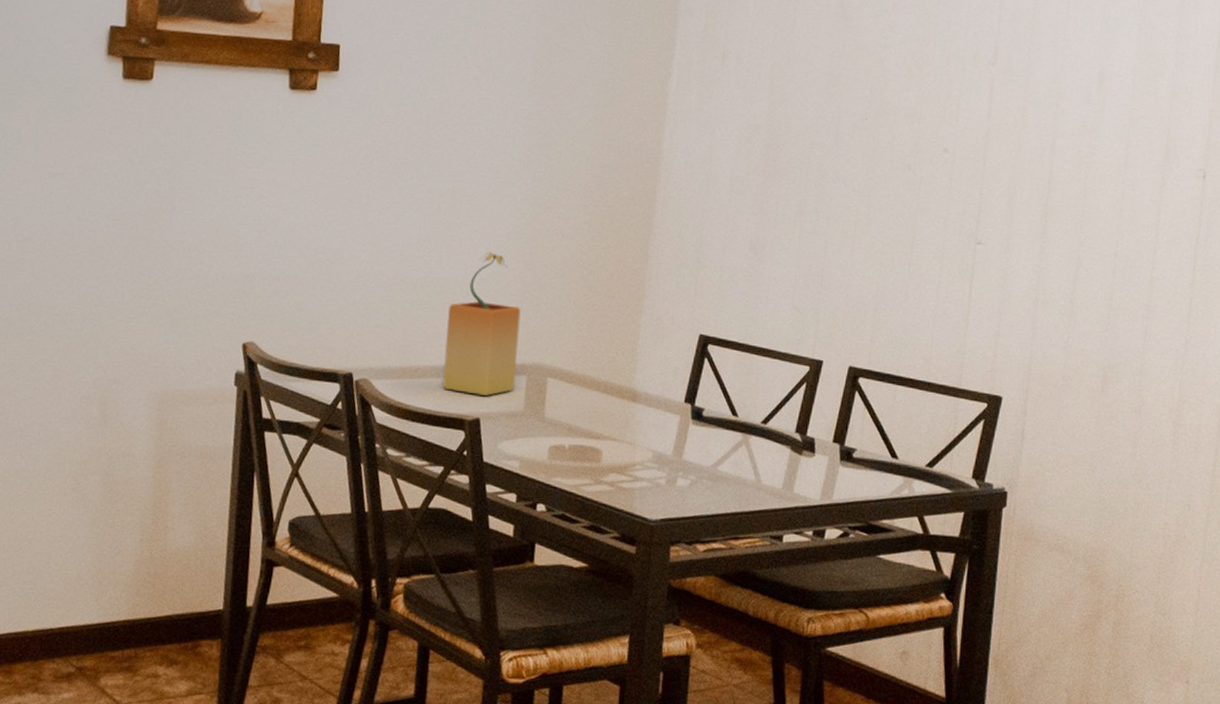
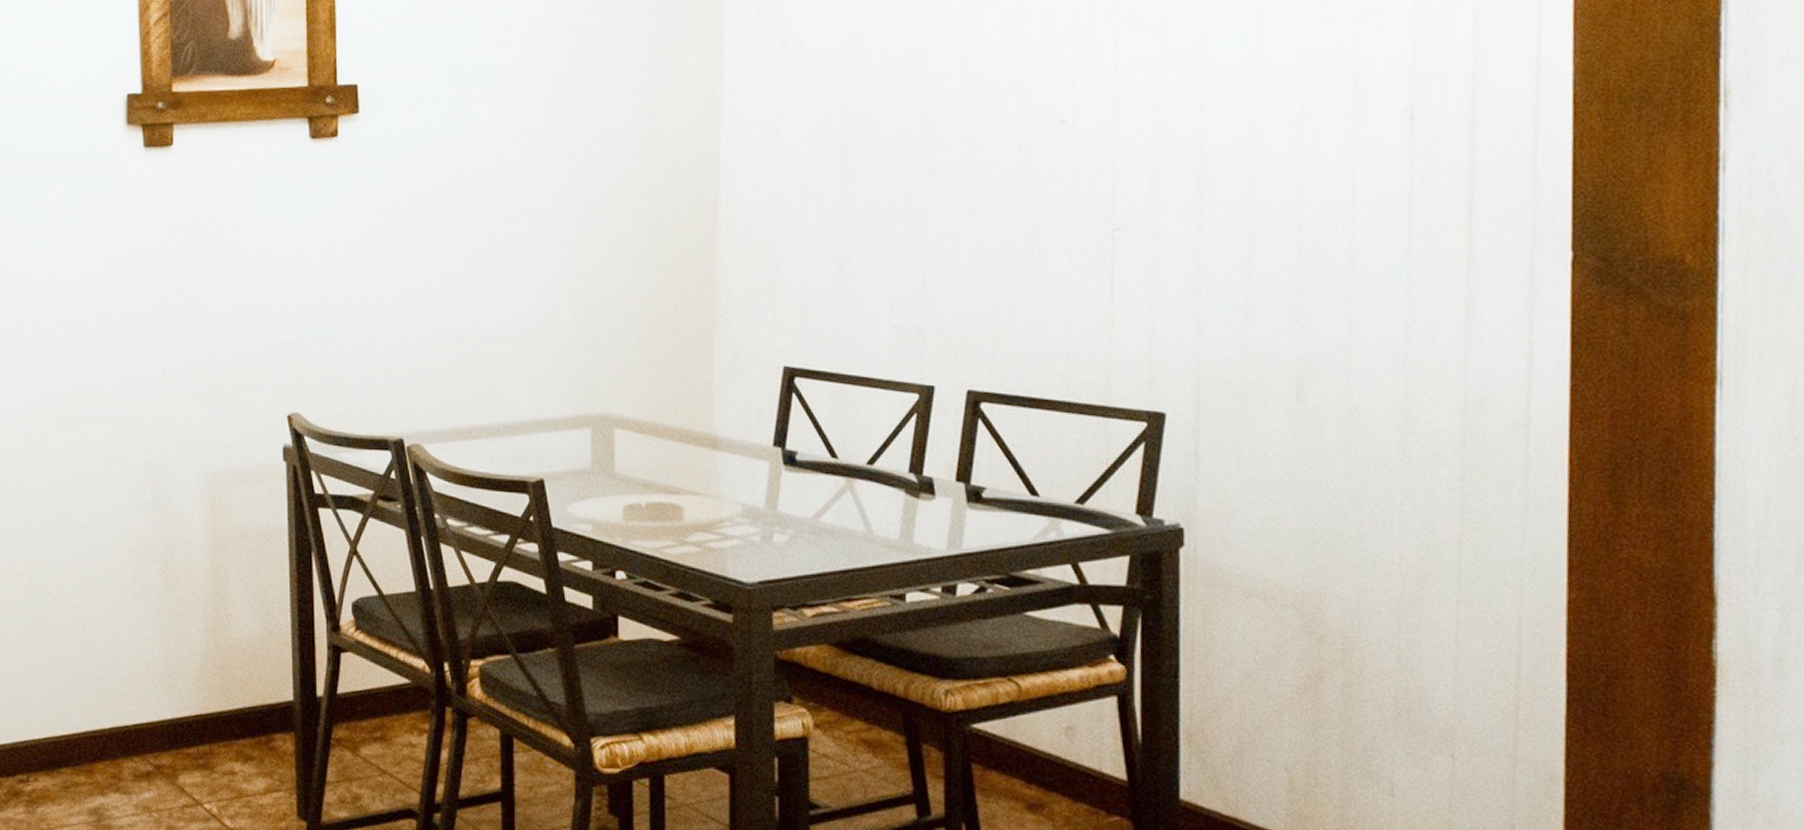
potted plant: present [442,252,521,396] -> none [499,294,579,453]

